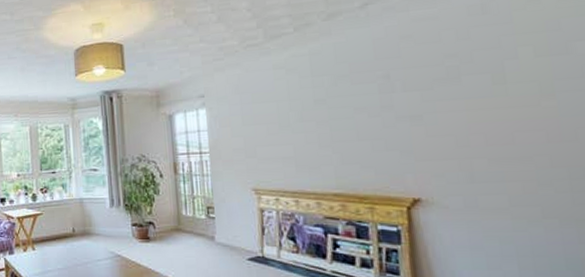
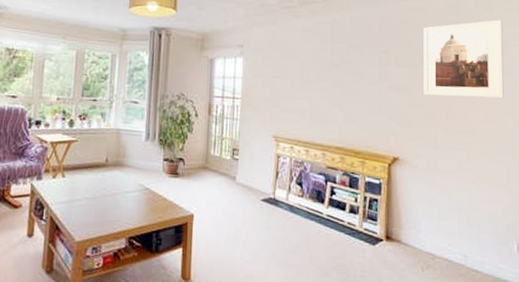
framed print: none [436,10,572,120] -> present [423,19,504,99]

